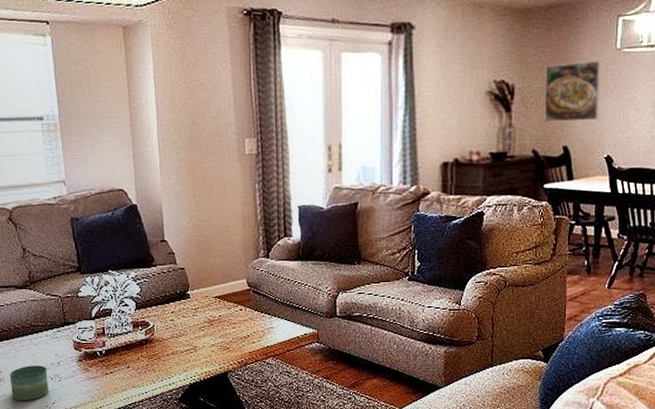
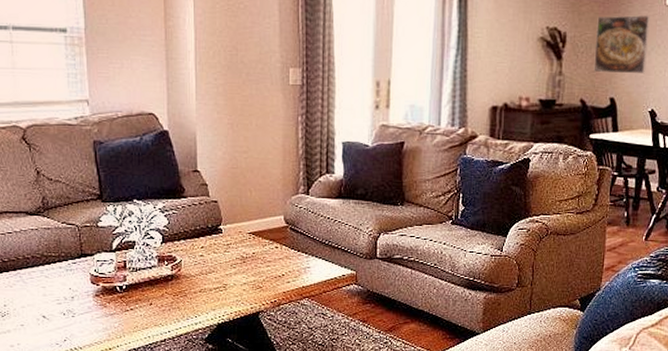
candle: present [9,365,49,401] -> none [15,299,60,337]

